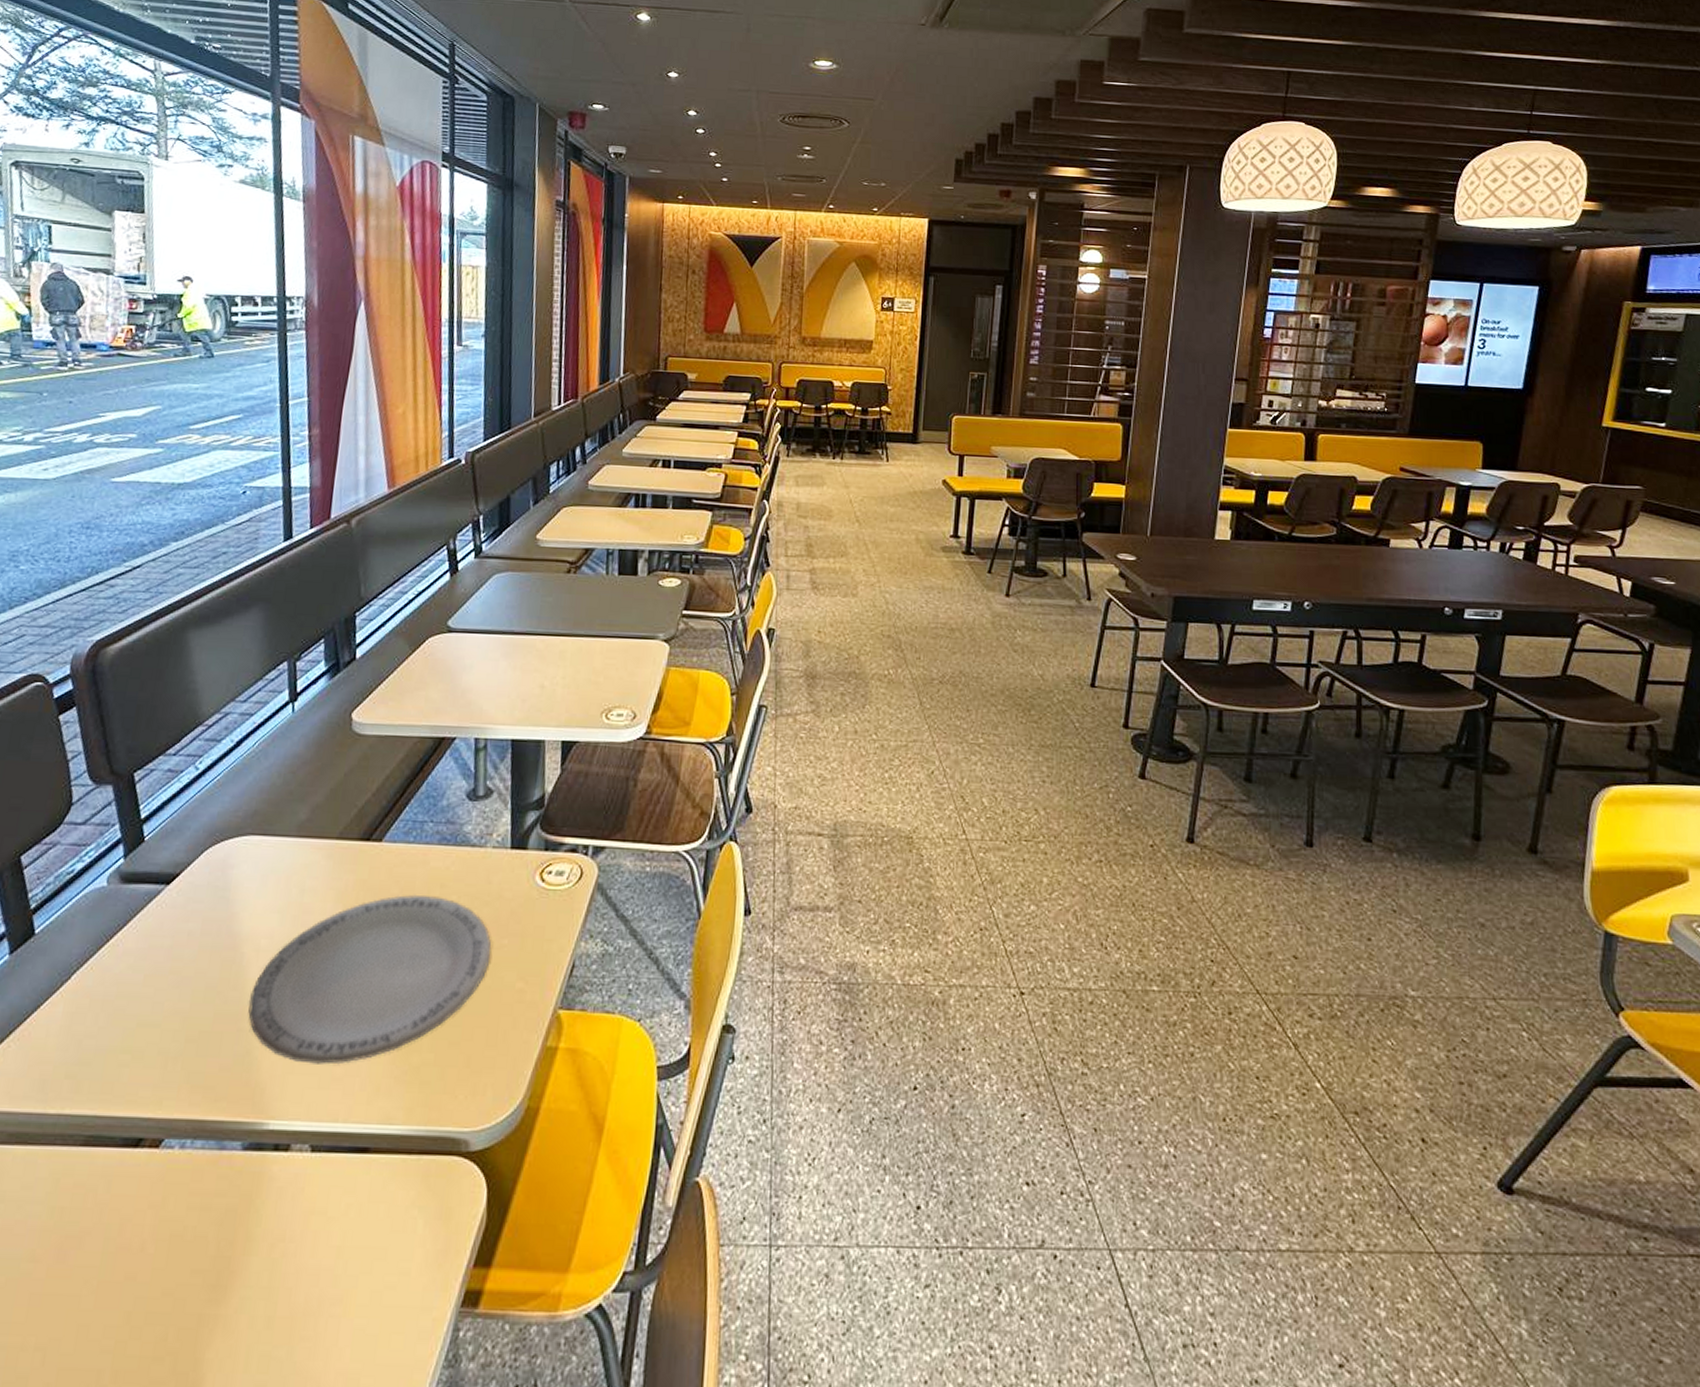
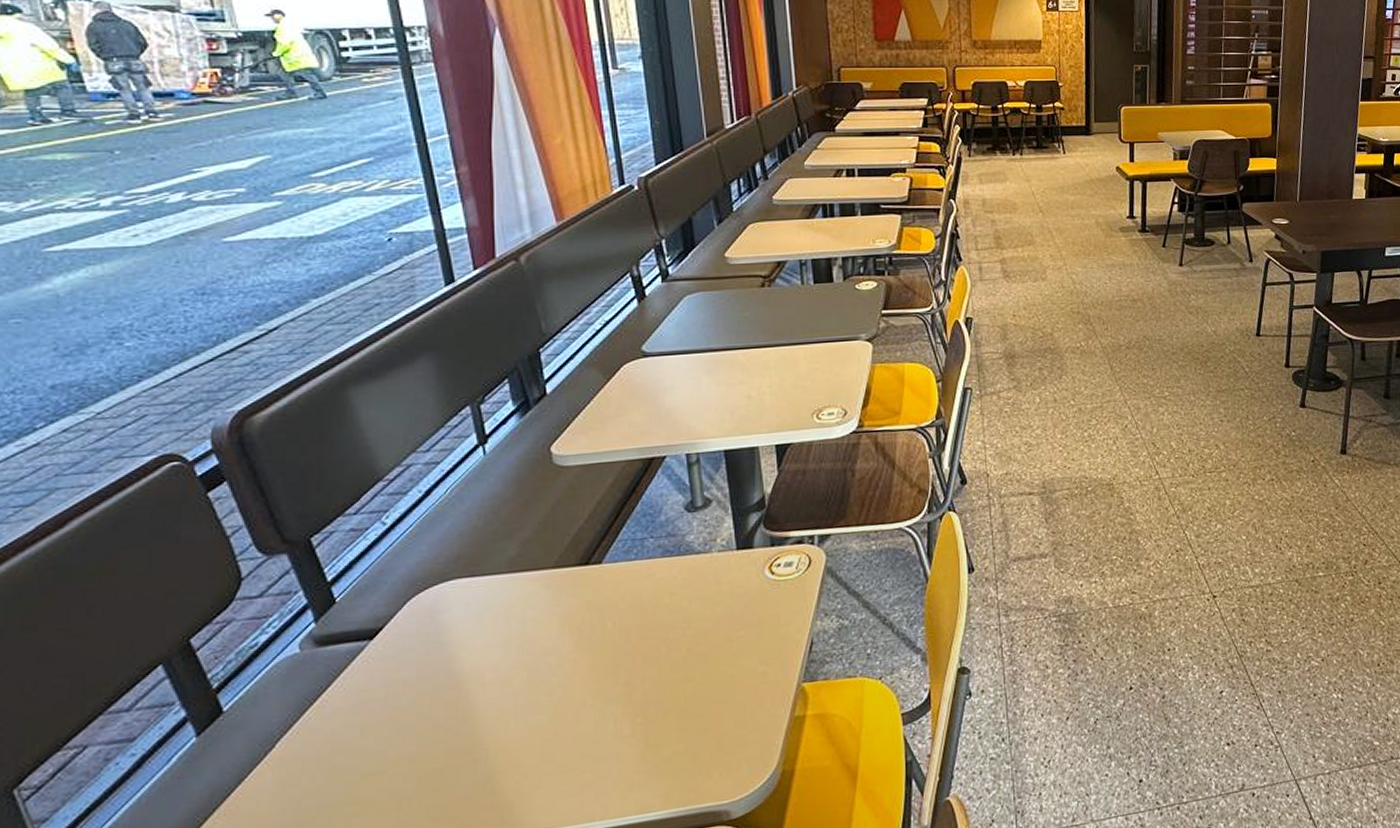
plate: present [248,894,491,1065] -> none [481,604,729,777]

